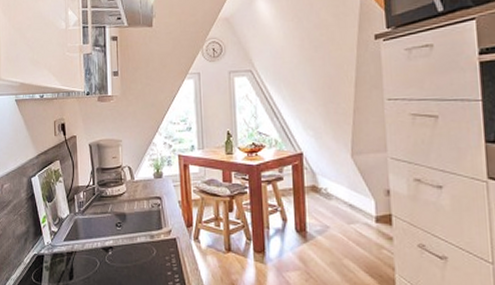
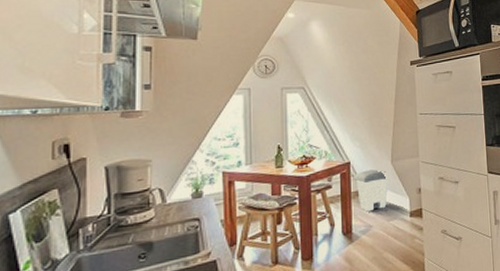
trash can: none [307,163,348,211] -> present [354,169,389,212]

